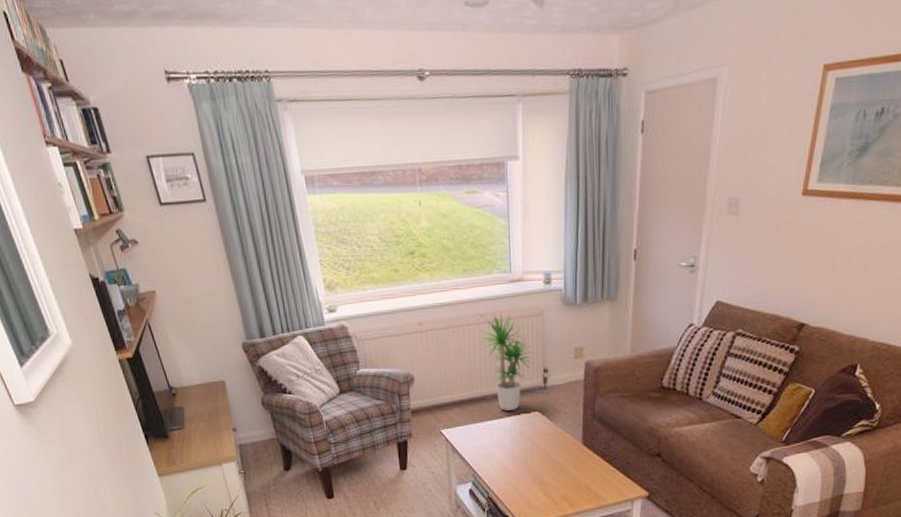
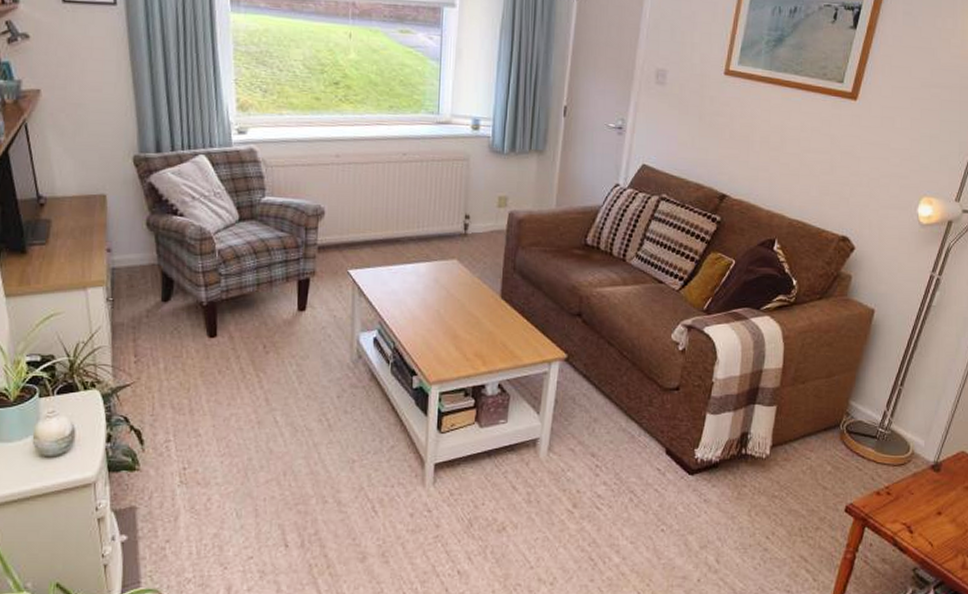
potted plant: present [478,313,536,411] -> none [399,153,458,255]

